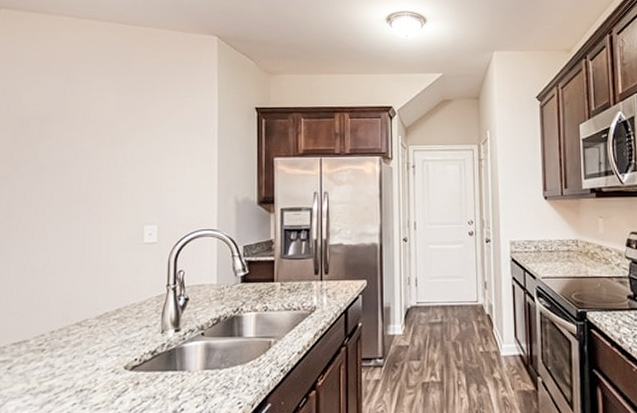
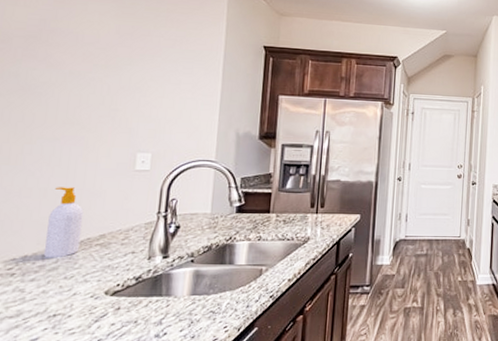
soap bottle: none [68,263,101,334] -> present [43,187,84,258]

